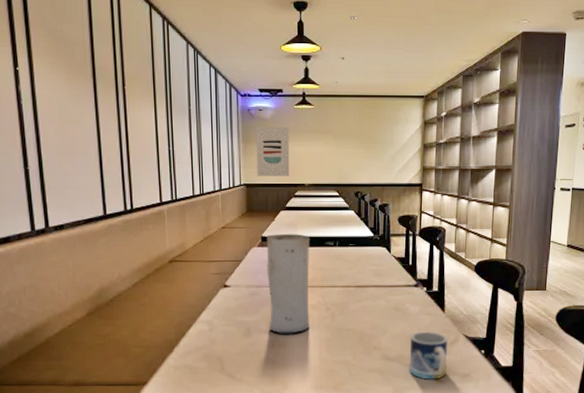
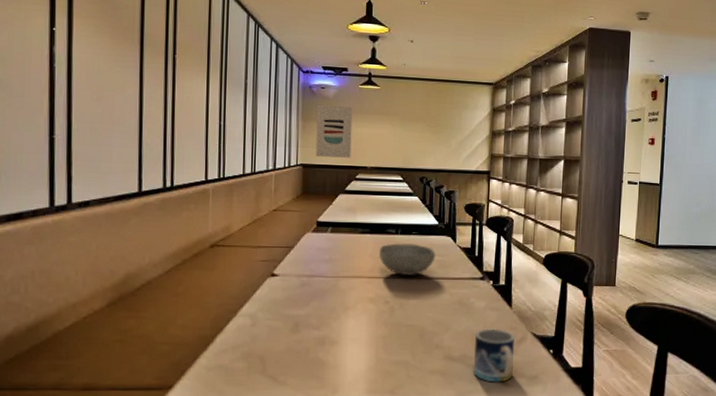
vase: present [266,233,310,334] -> none [320,218,371,330]
bowl: none [319,255,372,284] -> present [378,243,436,275]

